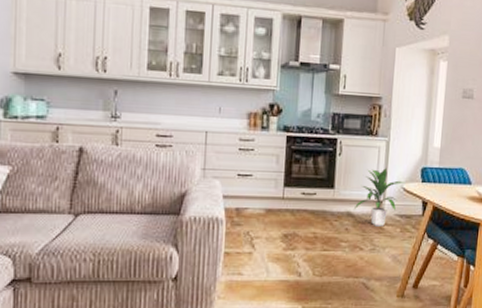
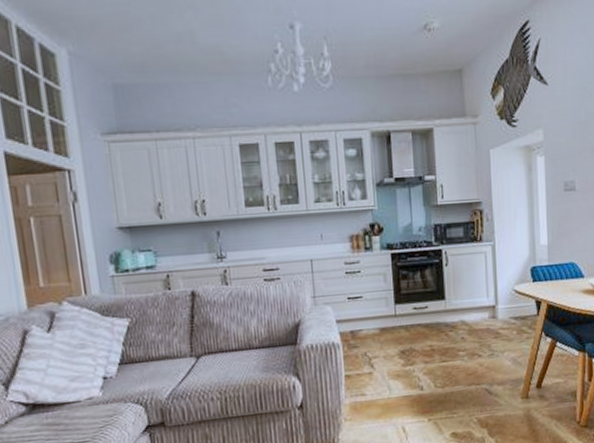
indoor plant: present [355,167,406,227] -> none [468,271,516,332]

